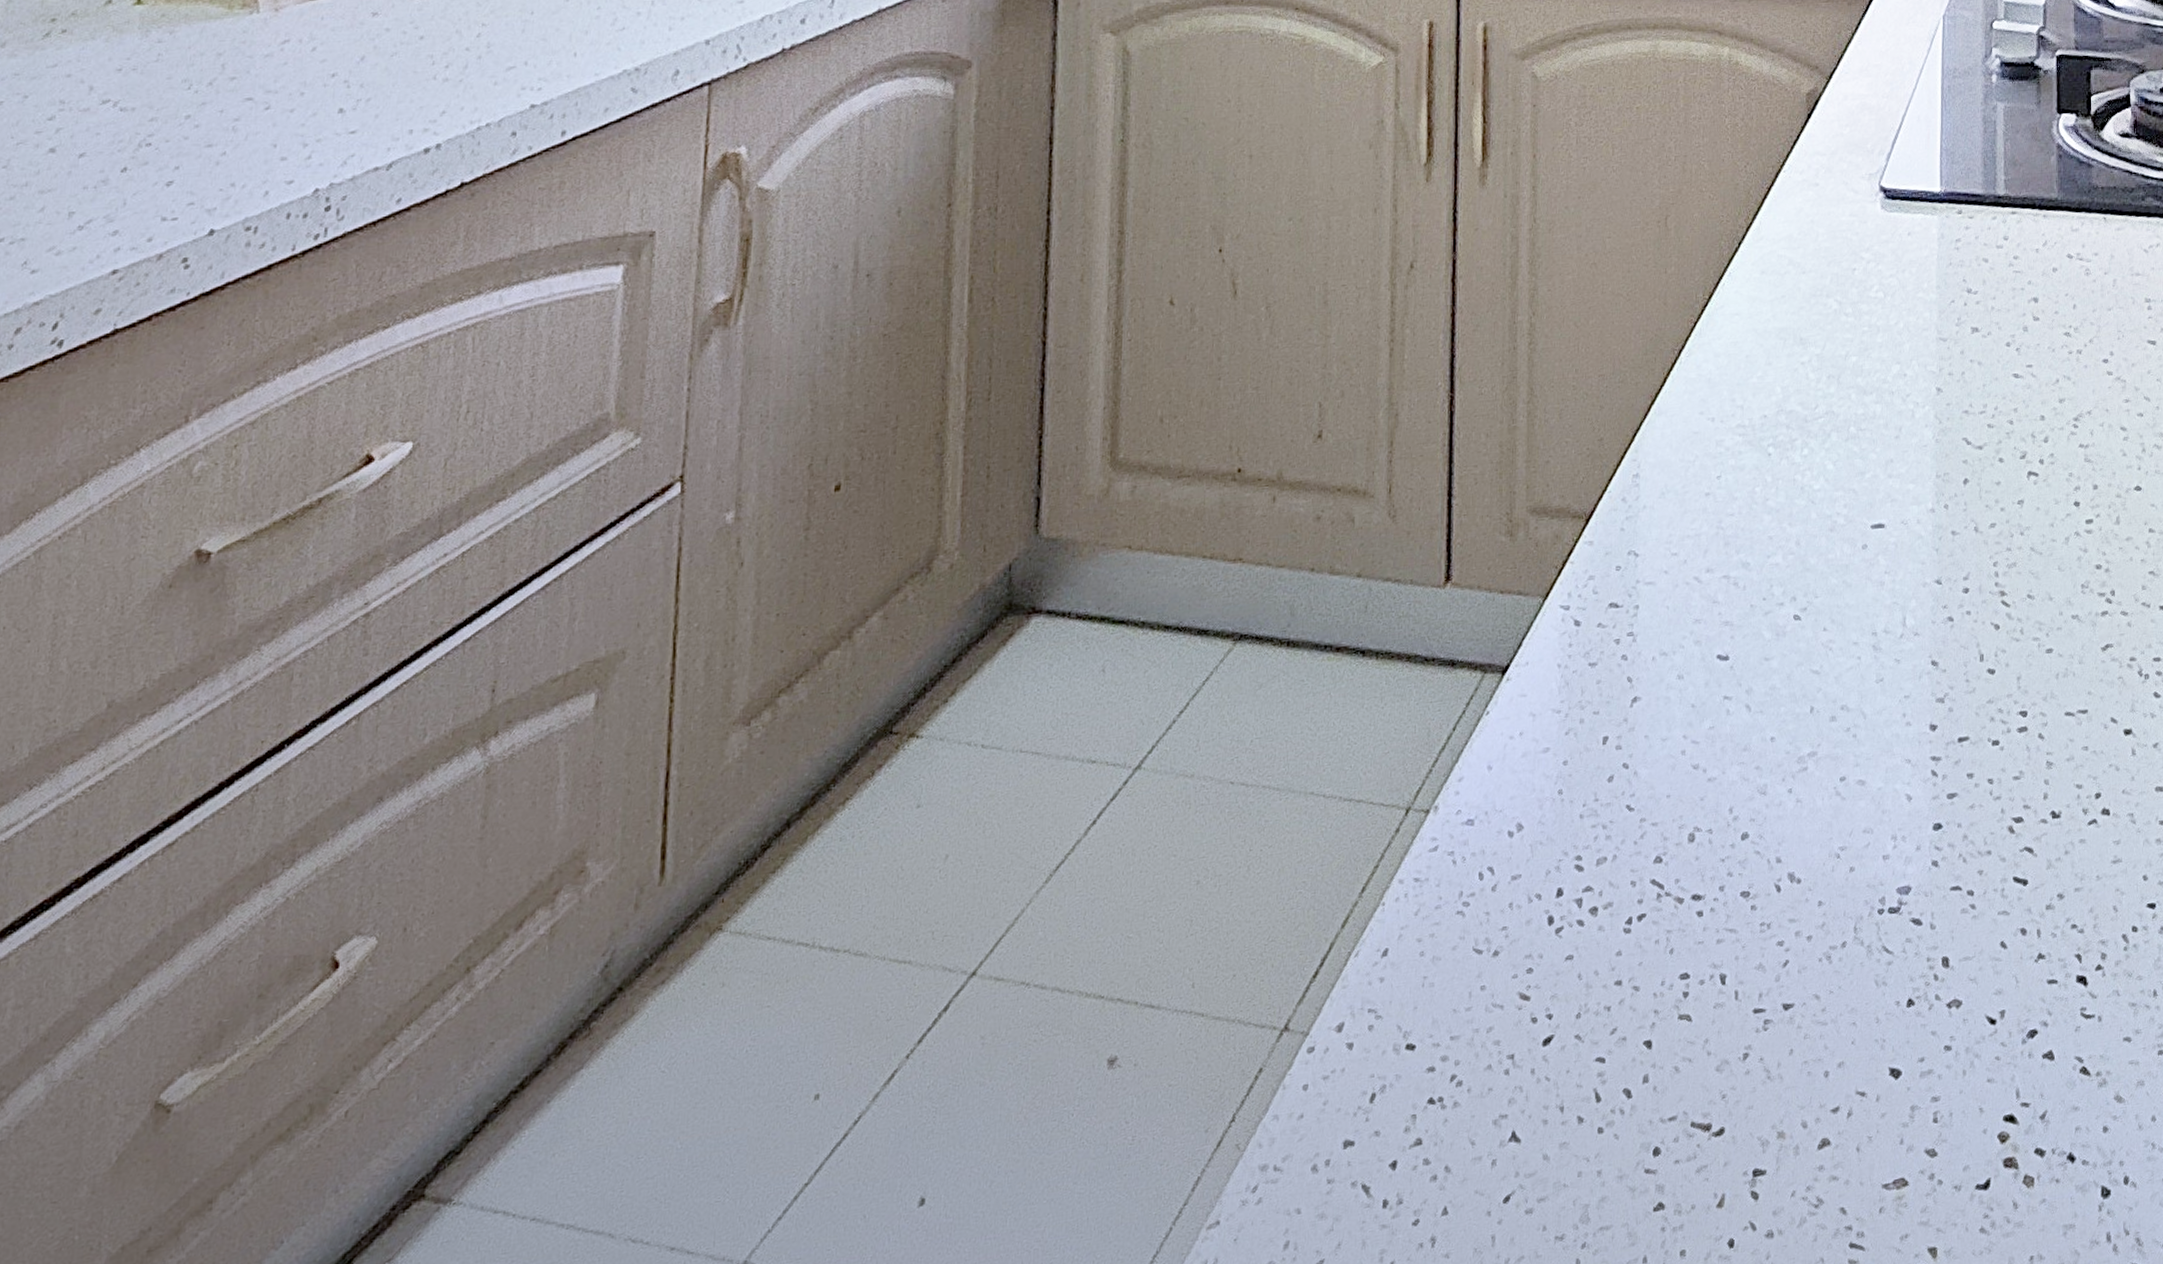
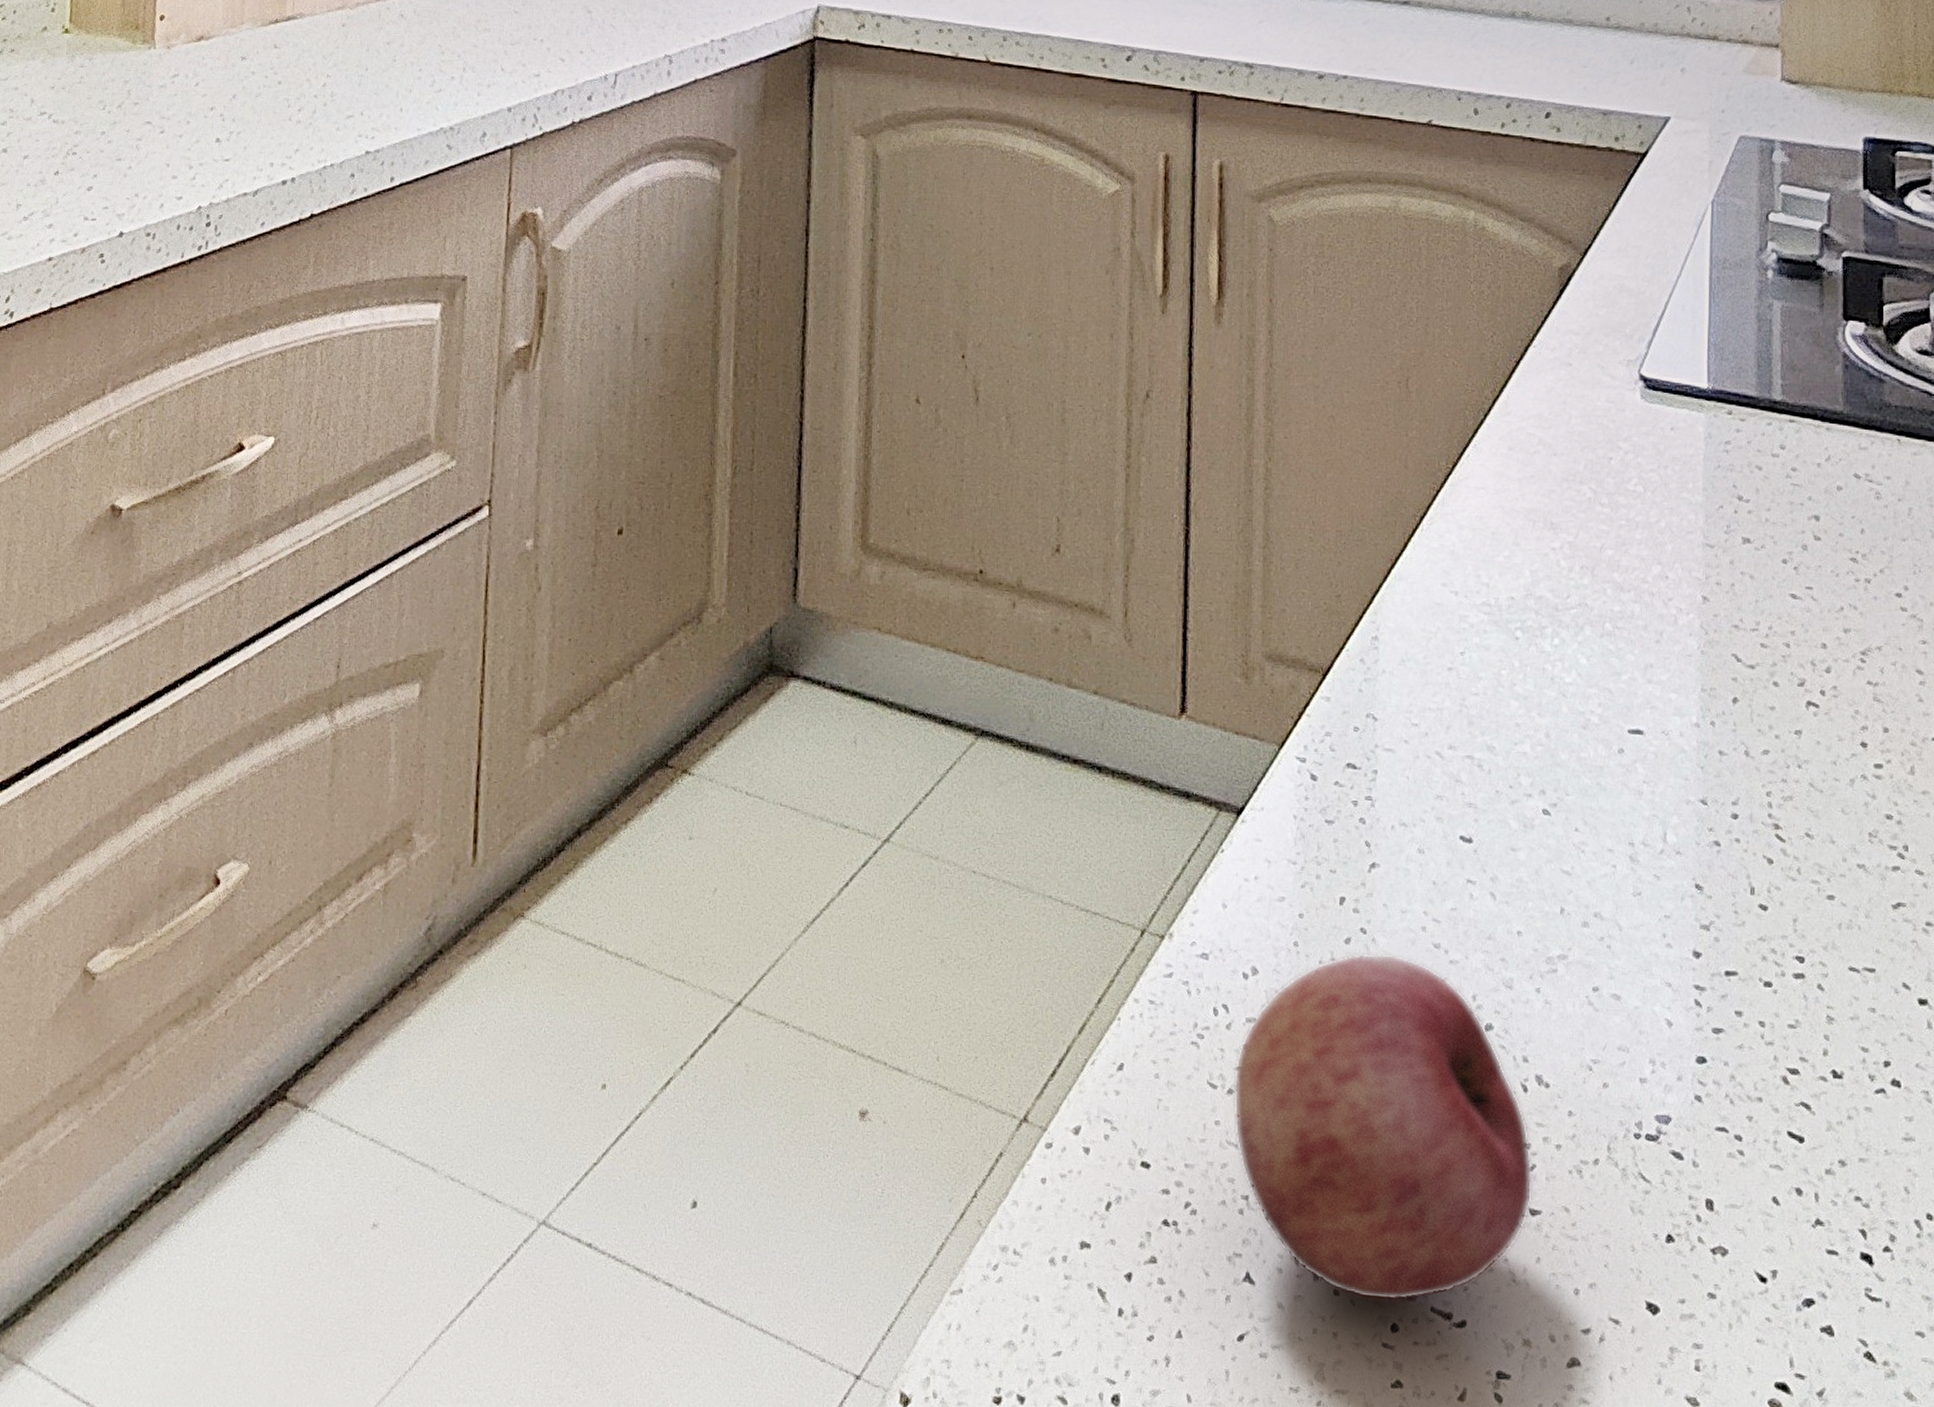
fruit: none [1499,783,1785,1131] -> present [1234,953,1532,1302]

